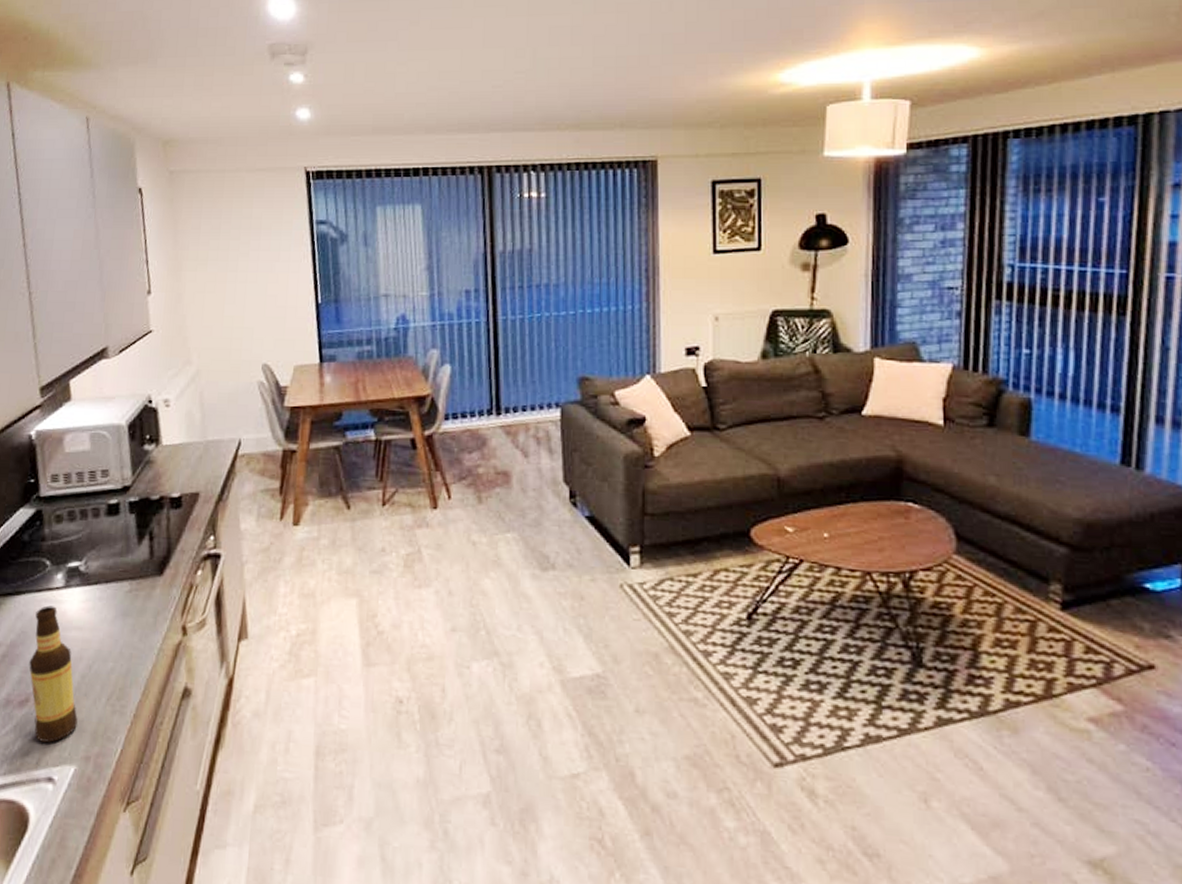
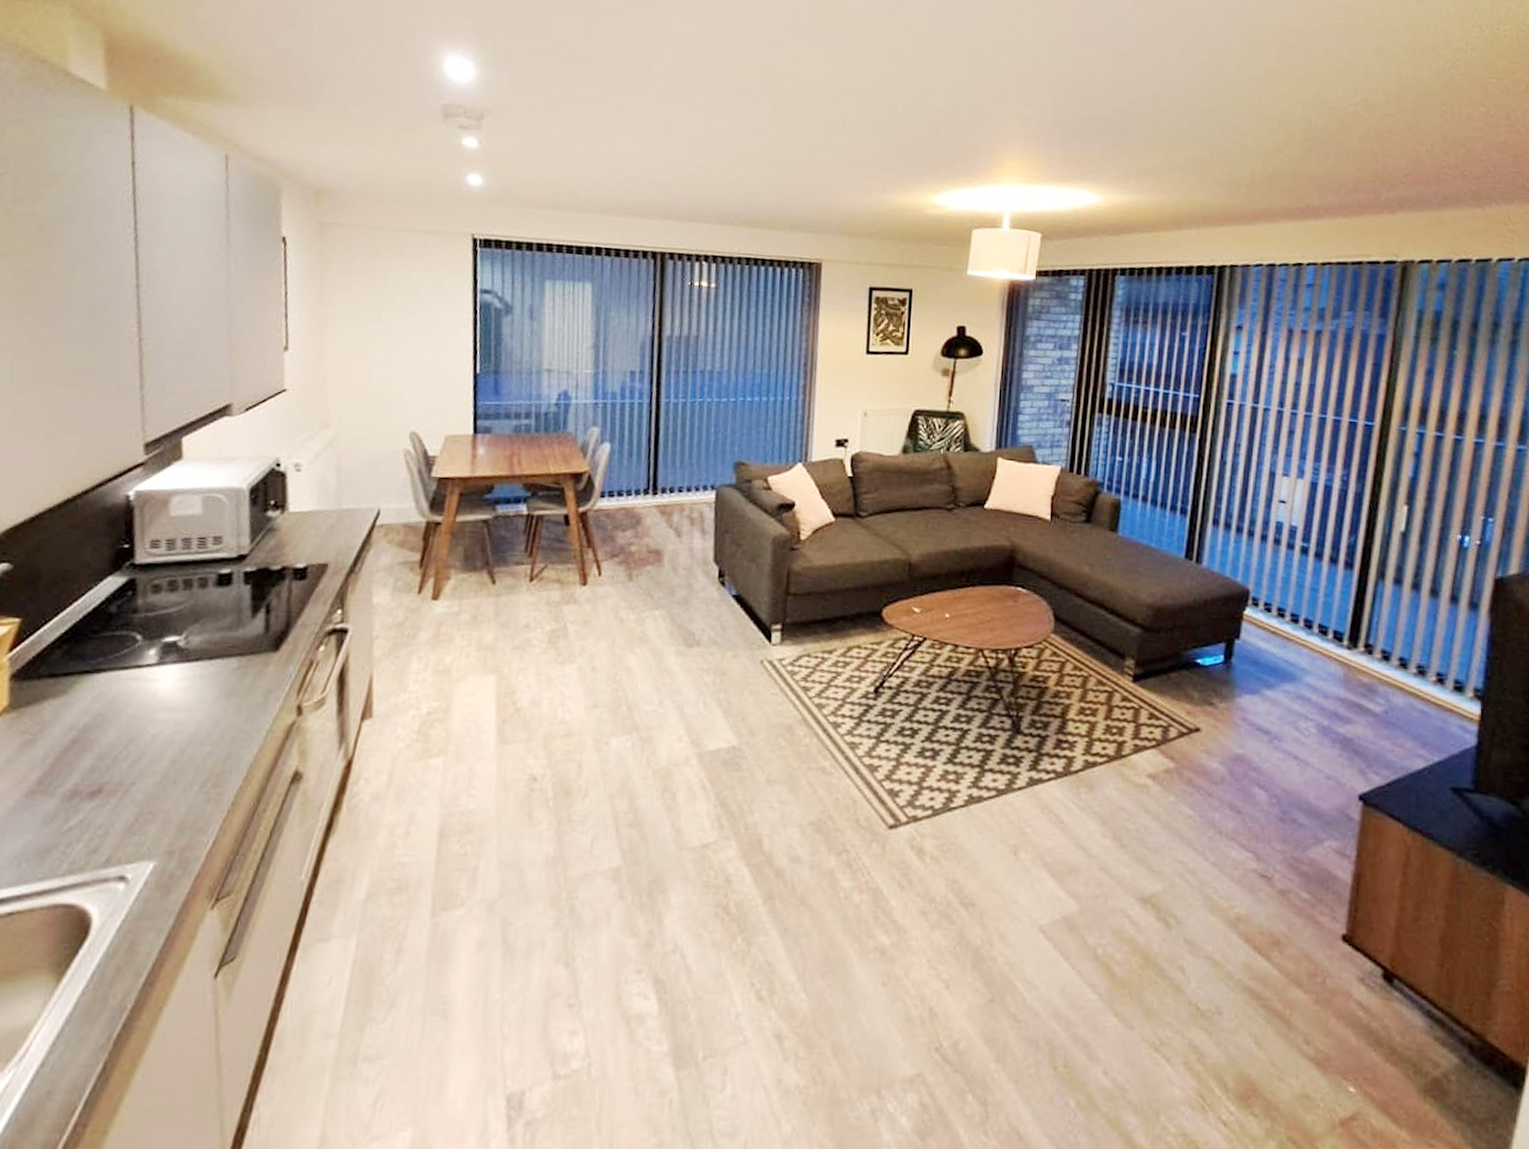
bottle: present [29,605,78,743] -> none [105,684,163,837]

